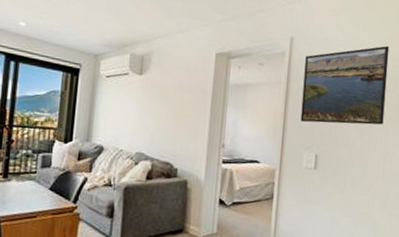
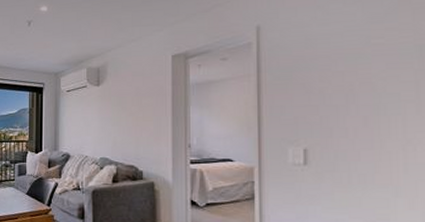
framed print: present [300,45,390,125] -> none [278,15,397,115]

